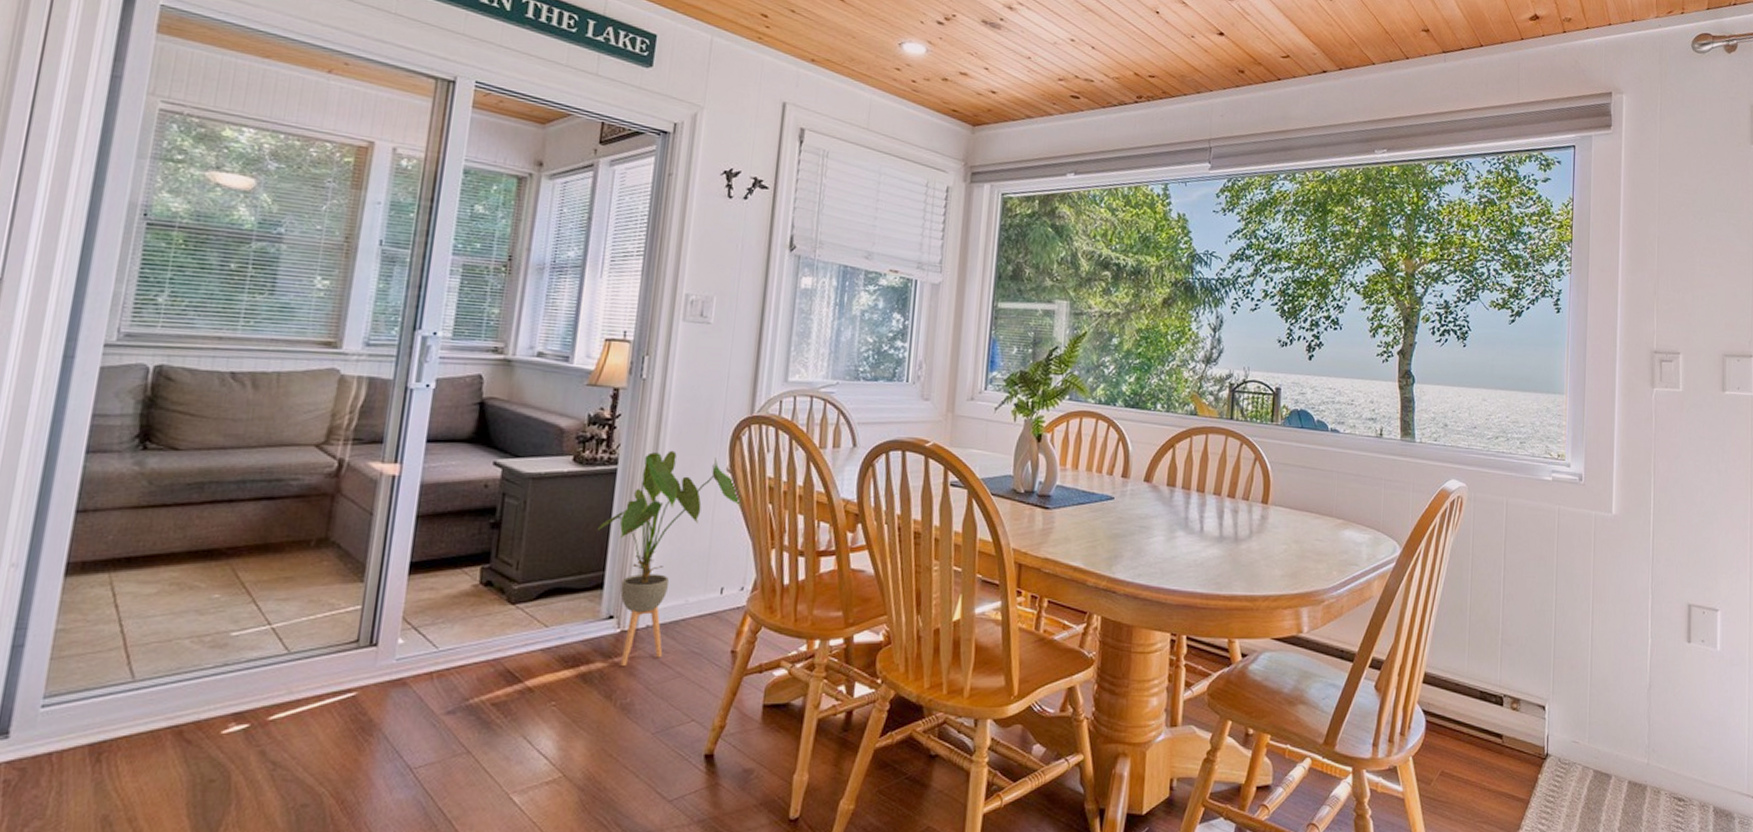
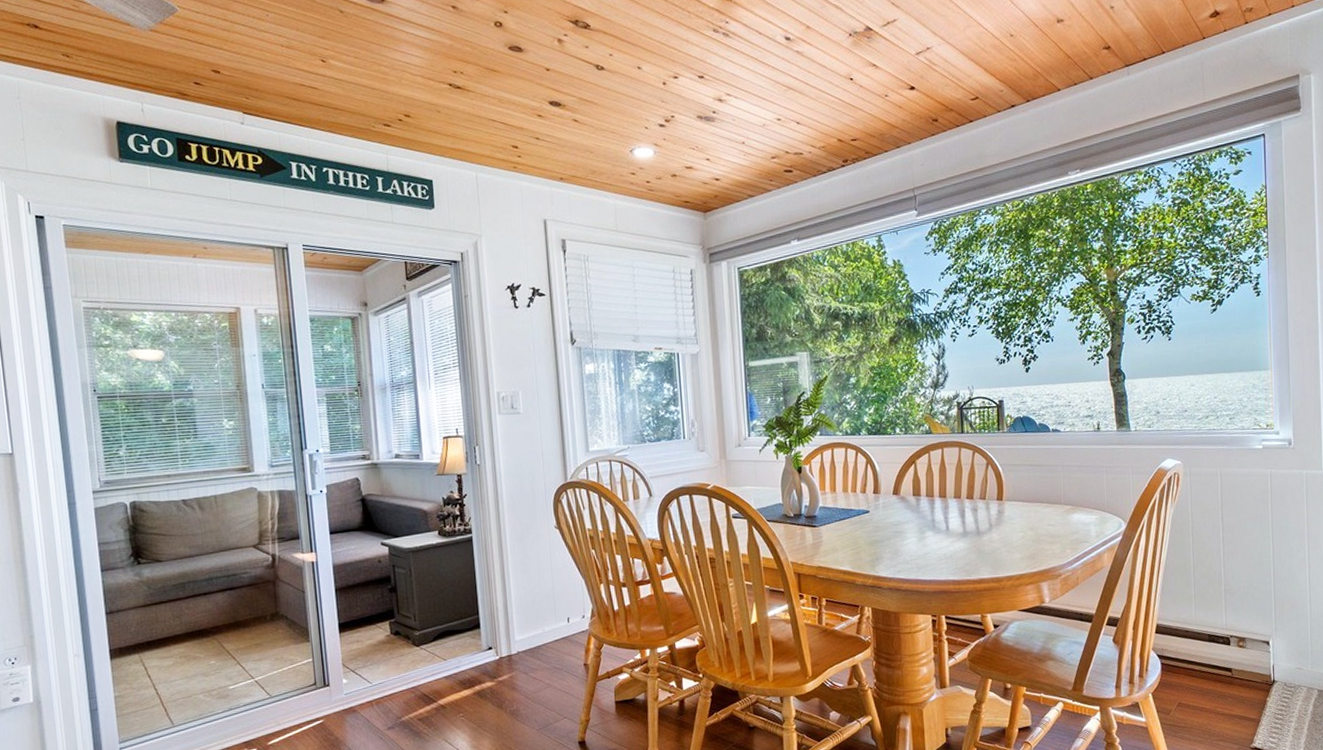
house plant: present [598,450,741,666] -> none [467,517,570,683]

